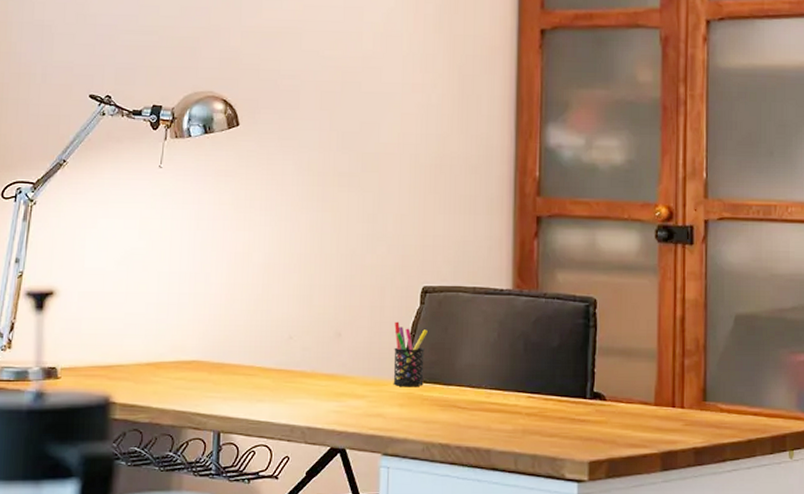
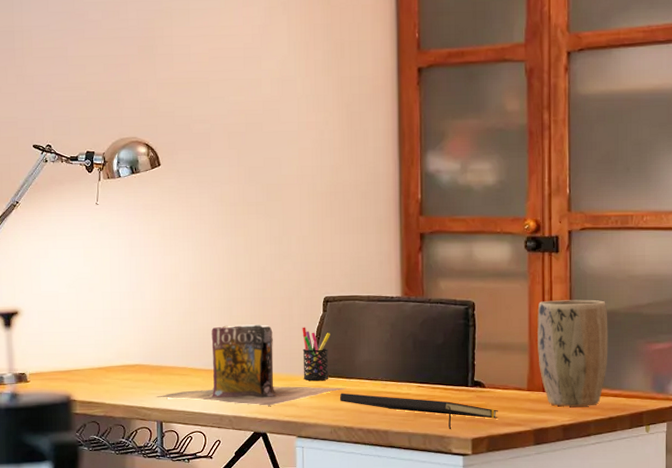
books: none [214,315,444,416] -> present [156,323,346,406]
notepad: none [434,402,620,449] -> present [339,393,498,429]
plant pot: none [667,299,748,426] -> present [537,299,608,407]

